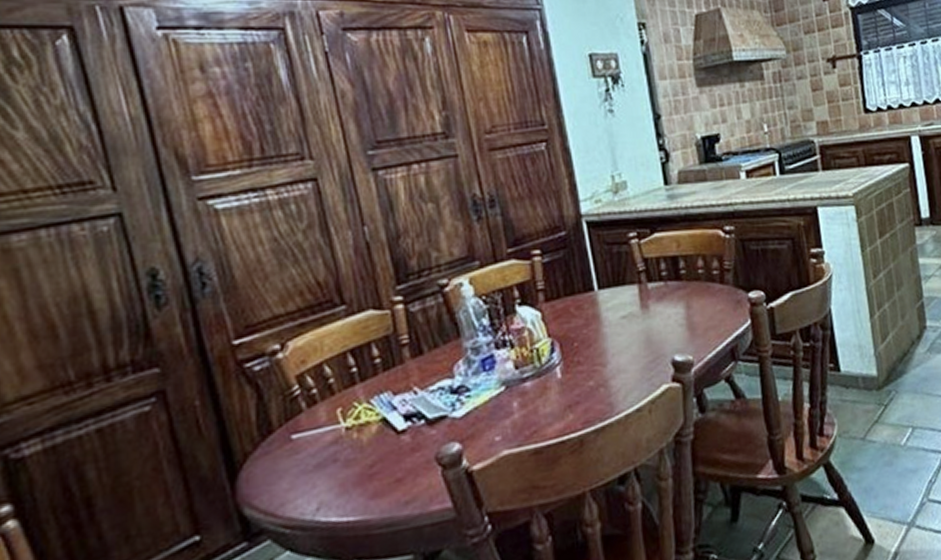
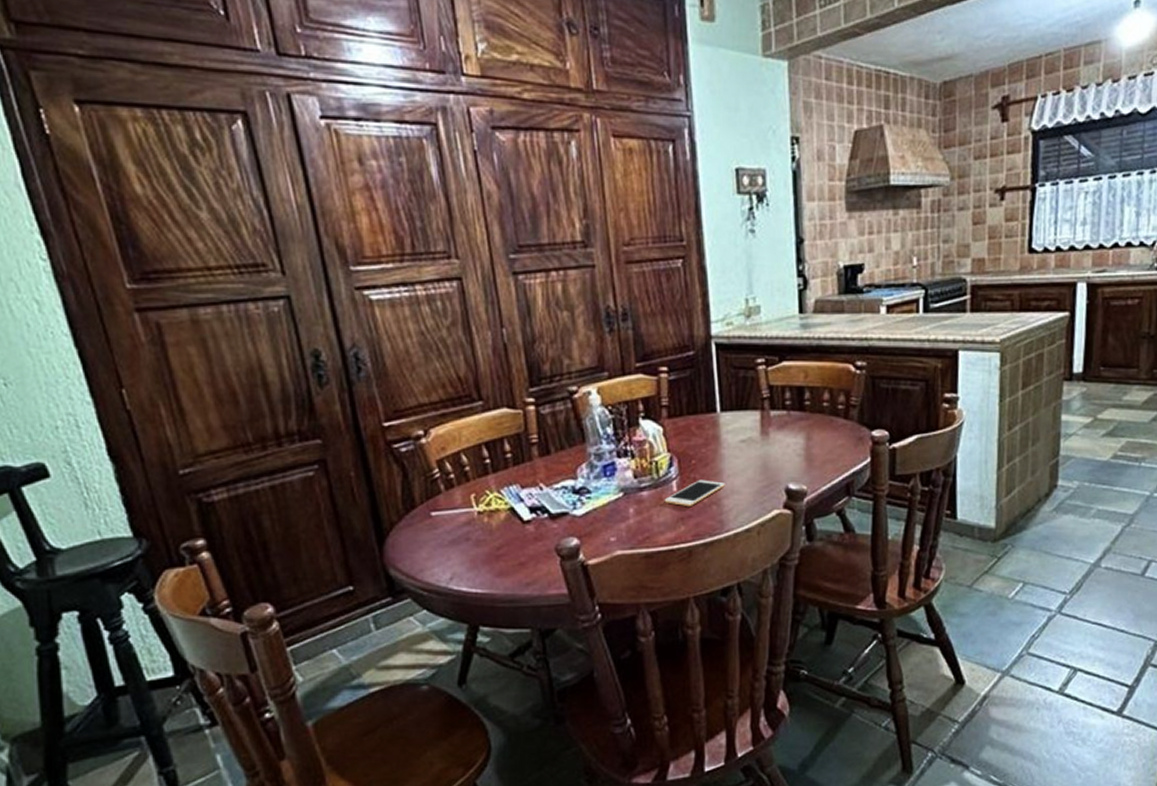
cell phone: none [549,361,612,393] -> present [664,479,726,506]

